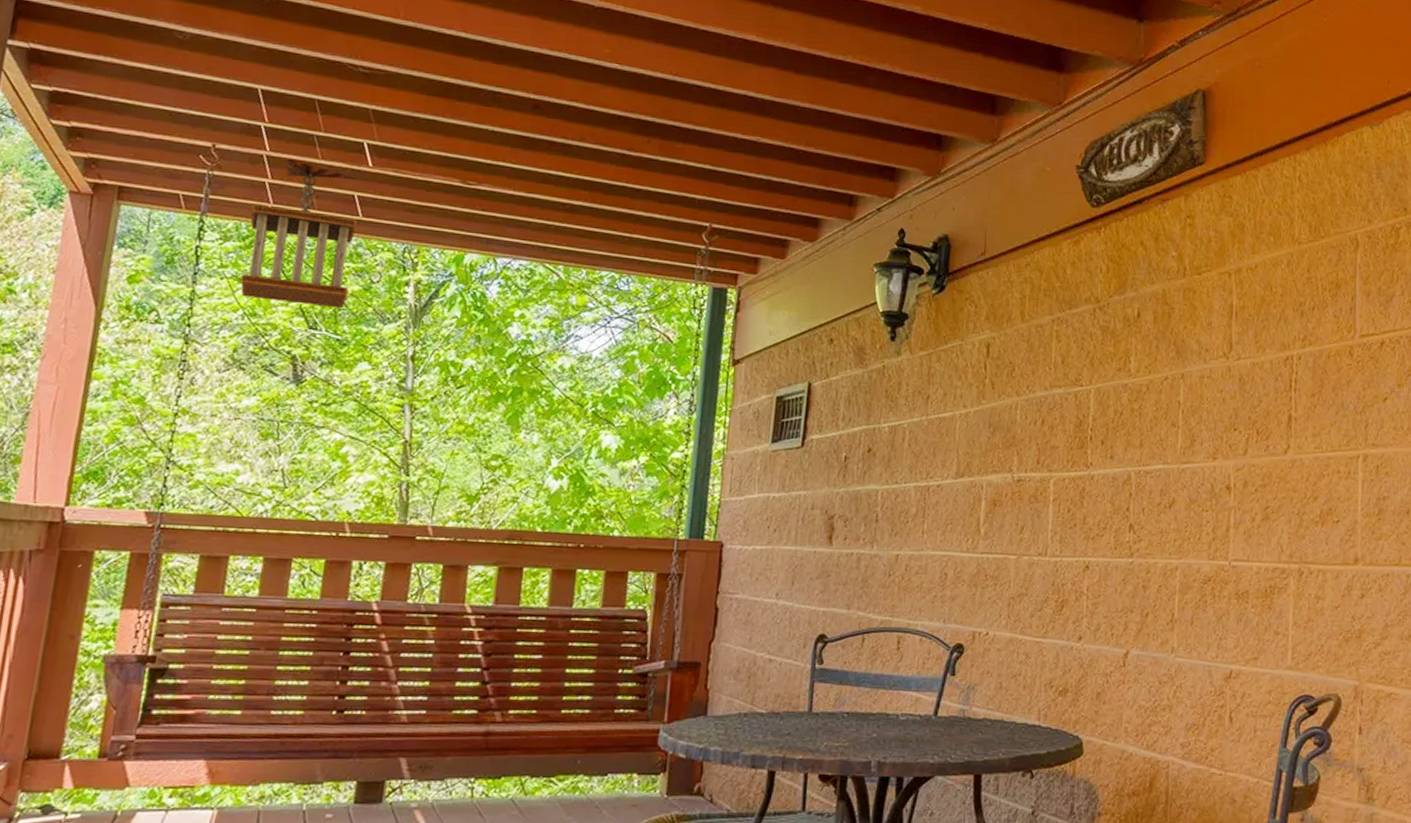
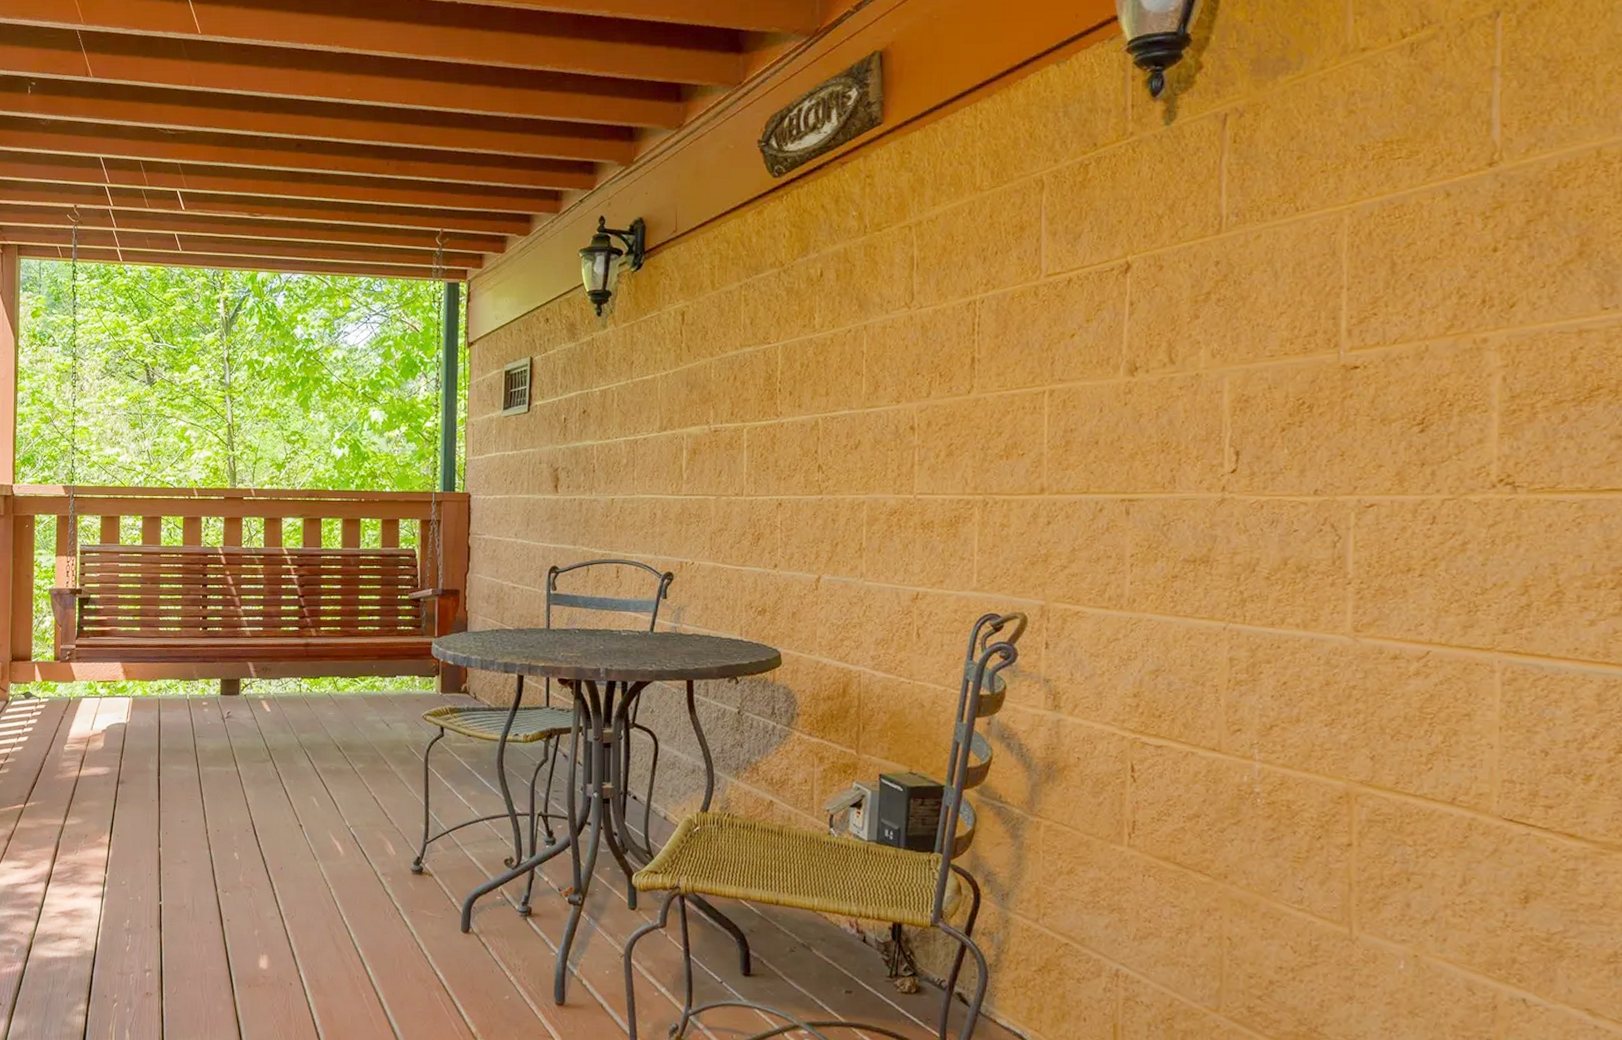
wind chime: present [240,159,358,309] -> none [105,211,179,325]

